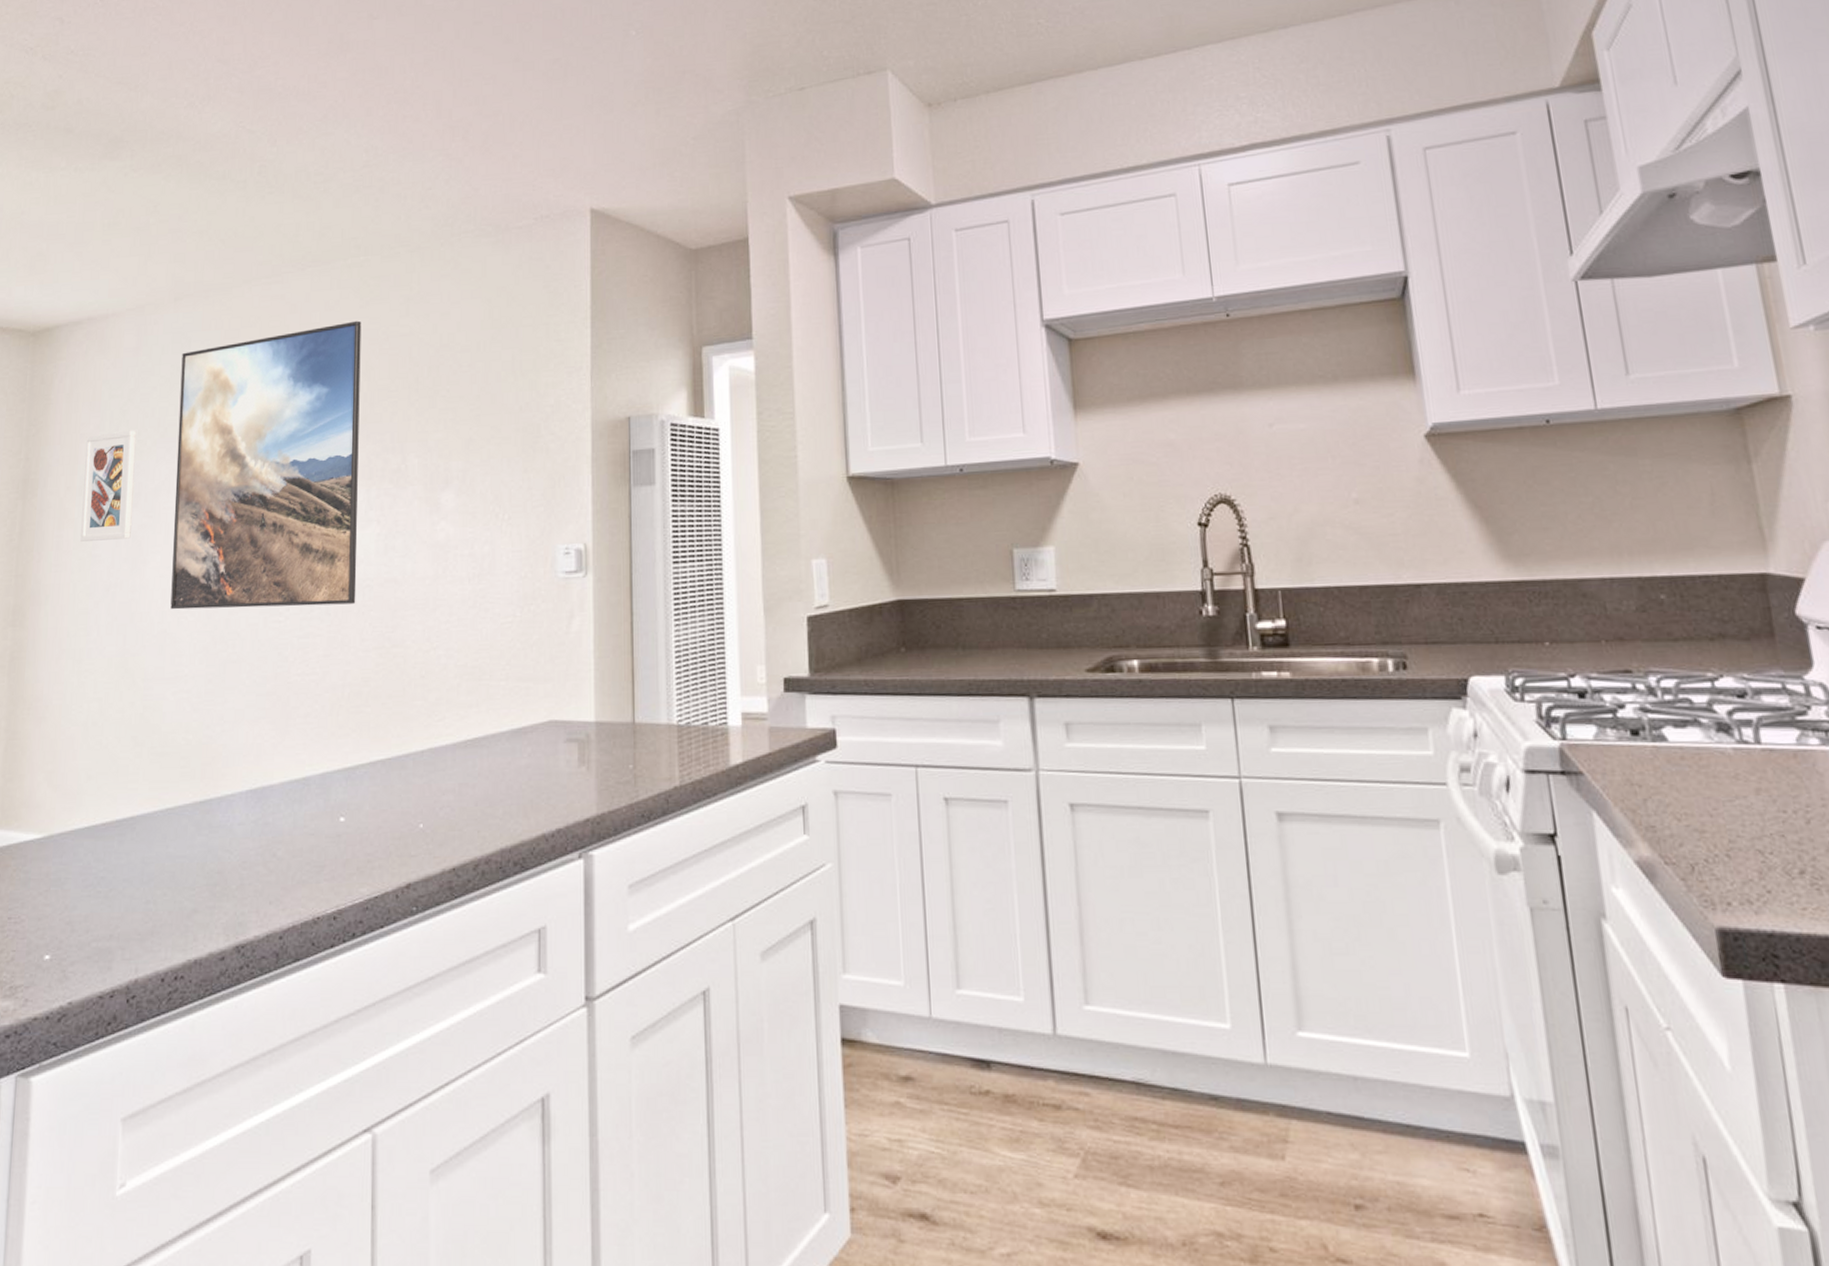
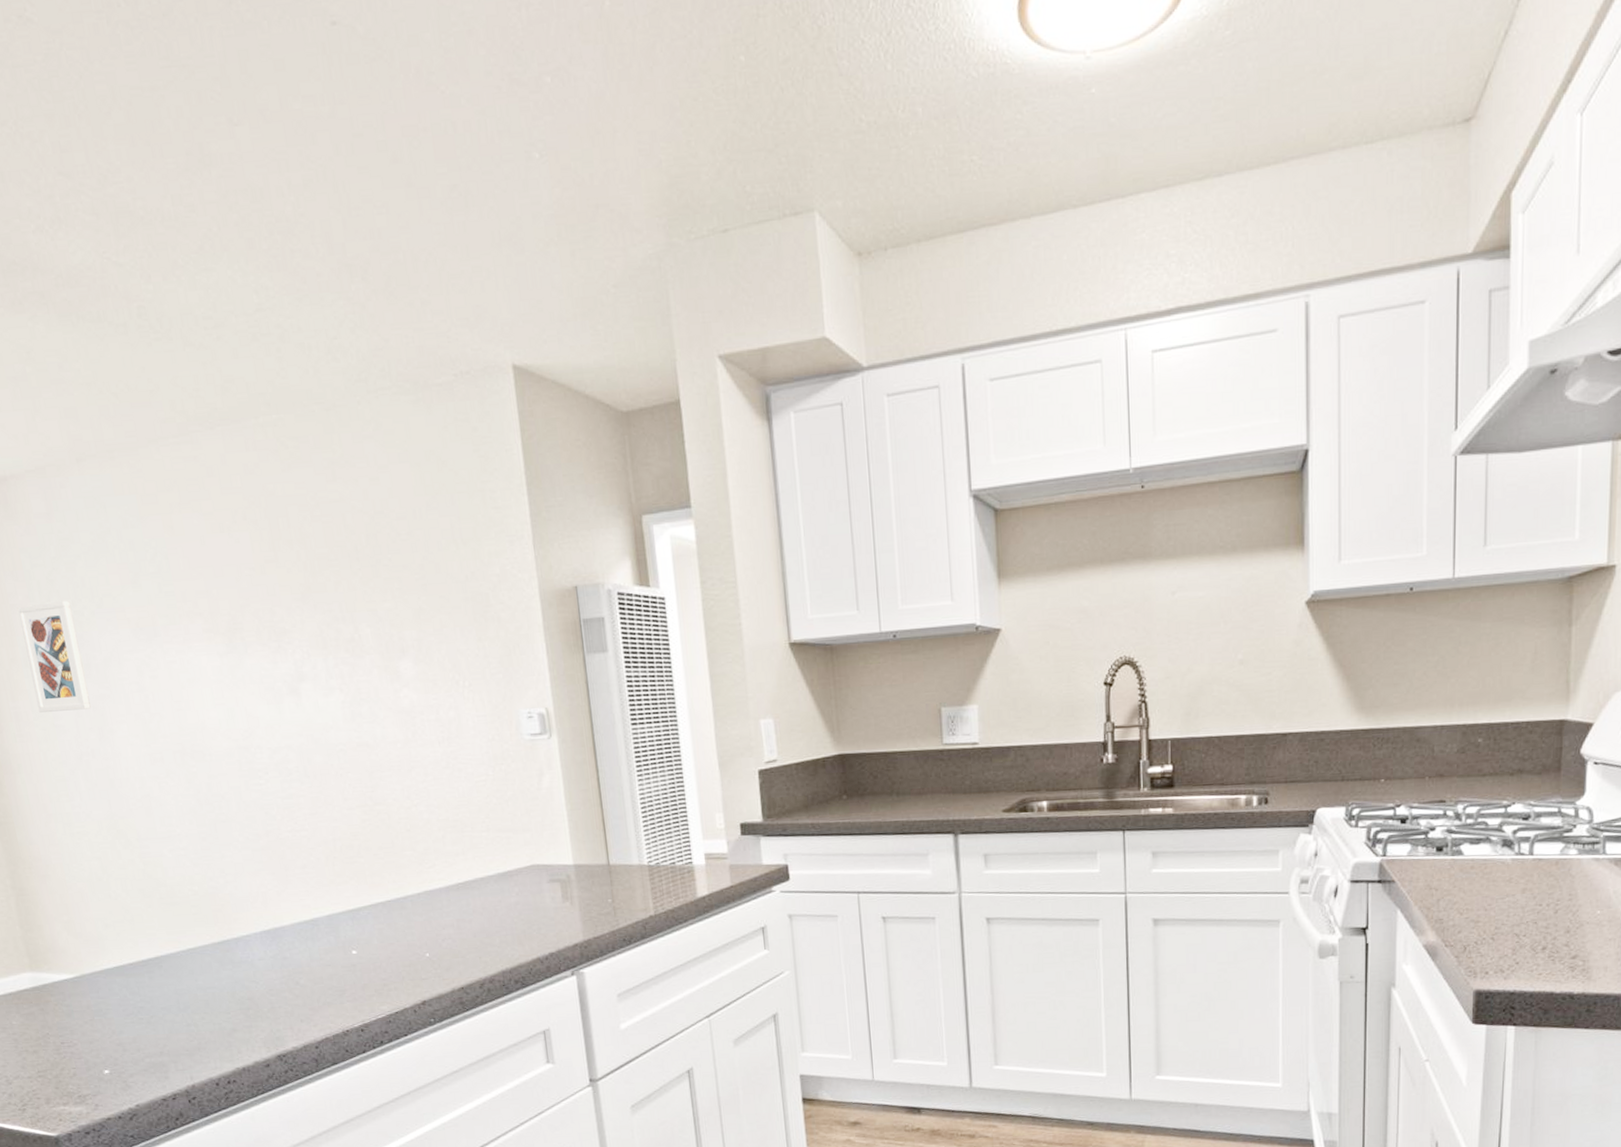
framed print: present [170,320,362,610] -> none [99,485,332,776]

